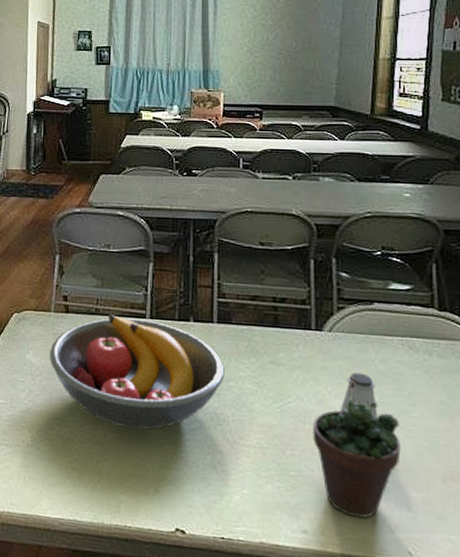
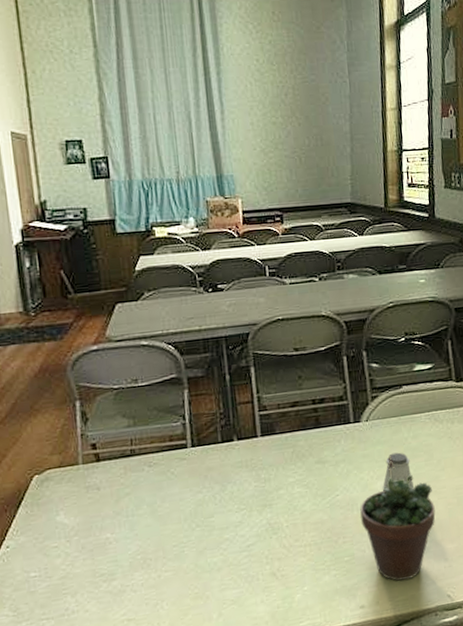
fruit bowl: present [49,314,225,430] -> none [83,449,274,564]

